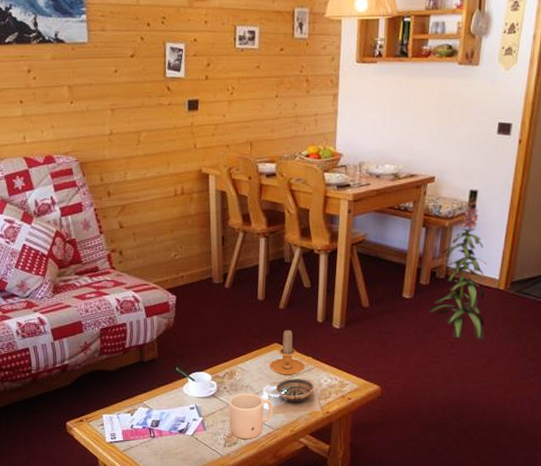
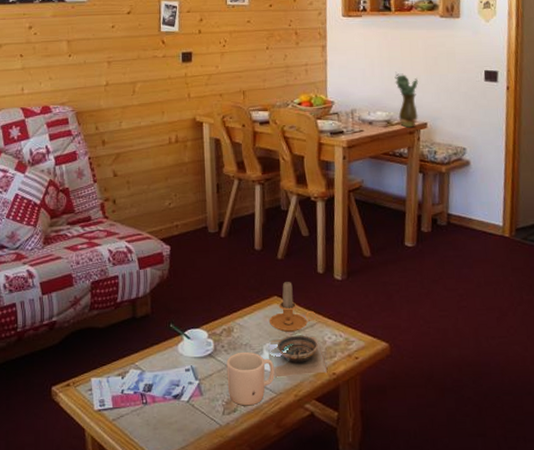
vase: none [406,123,430,181] -> present [394,71,419,128]
plant: present [428,189,487,340] -> none [432,135,495,291]

